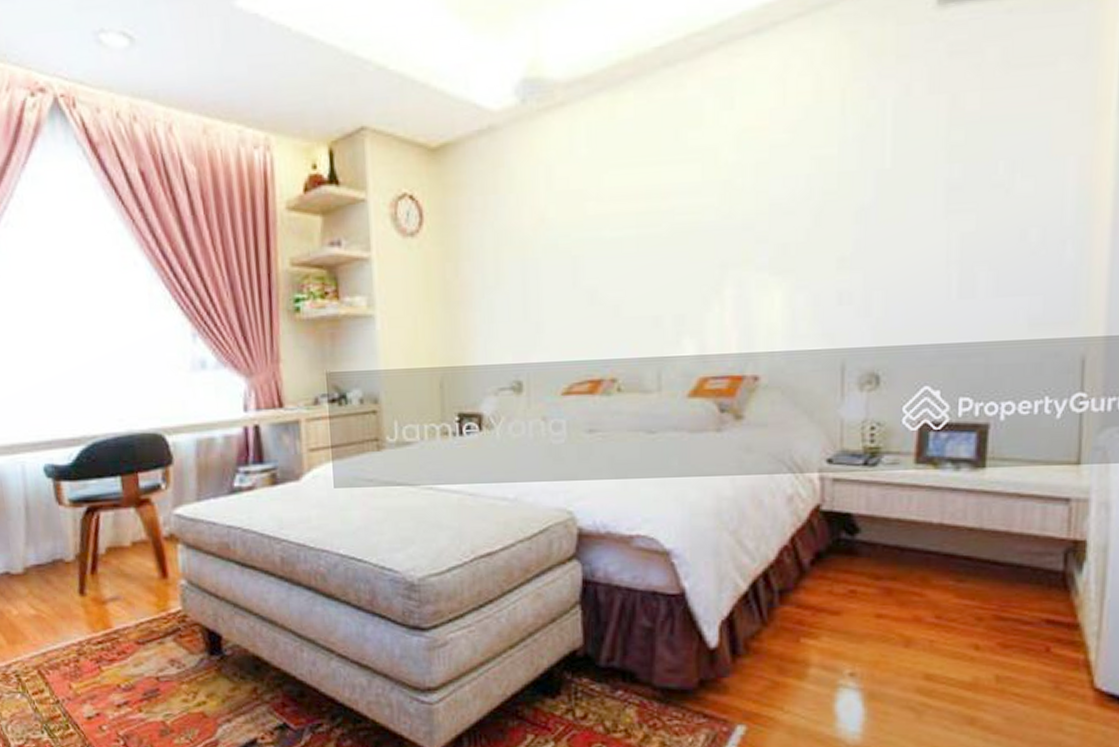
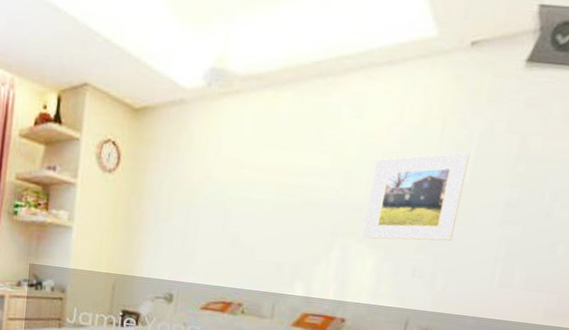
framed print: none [762,129,885,264] -> present [362,152,470,241]

